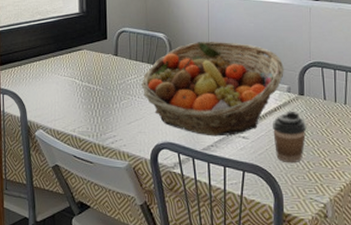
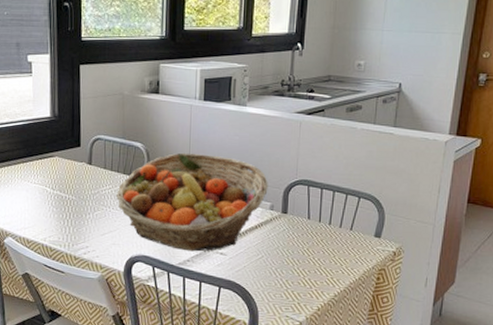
coffee cup: present [273,111,307,162] -> none [252,228,288,281]

